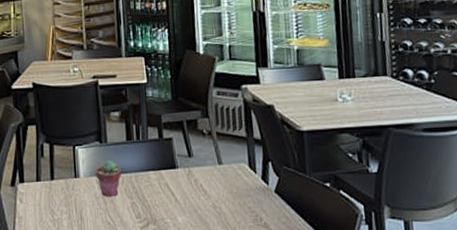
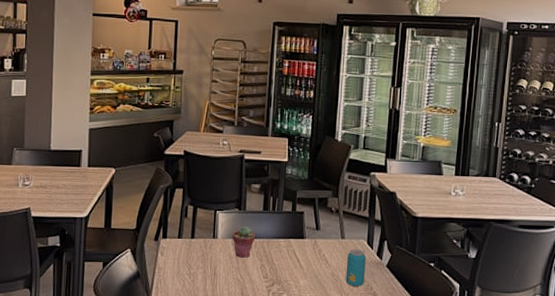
beverage can: none [228,175,252,219] -> present [345,249,366,286]

